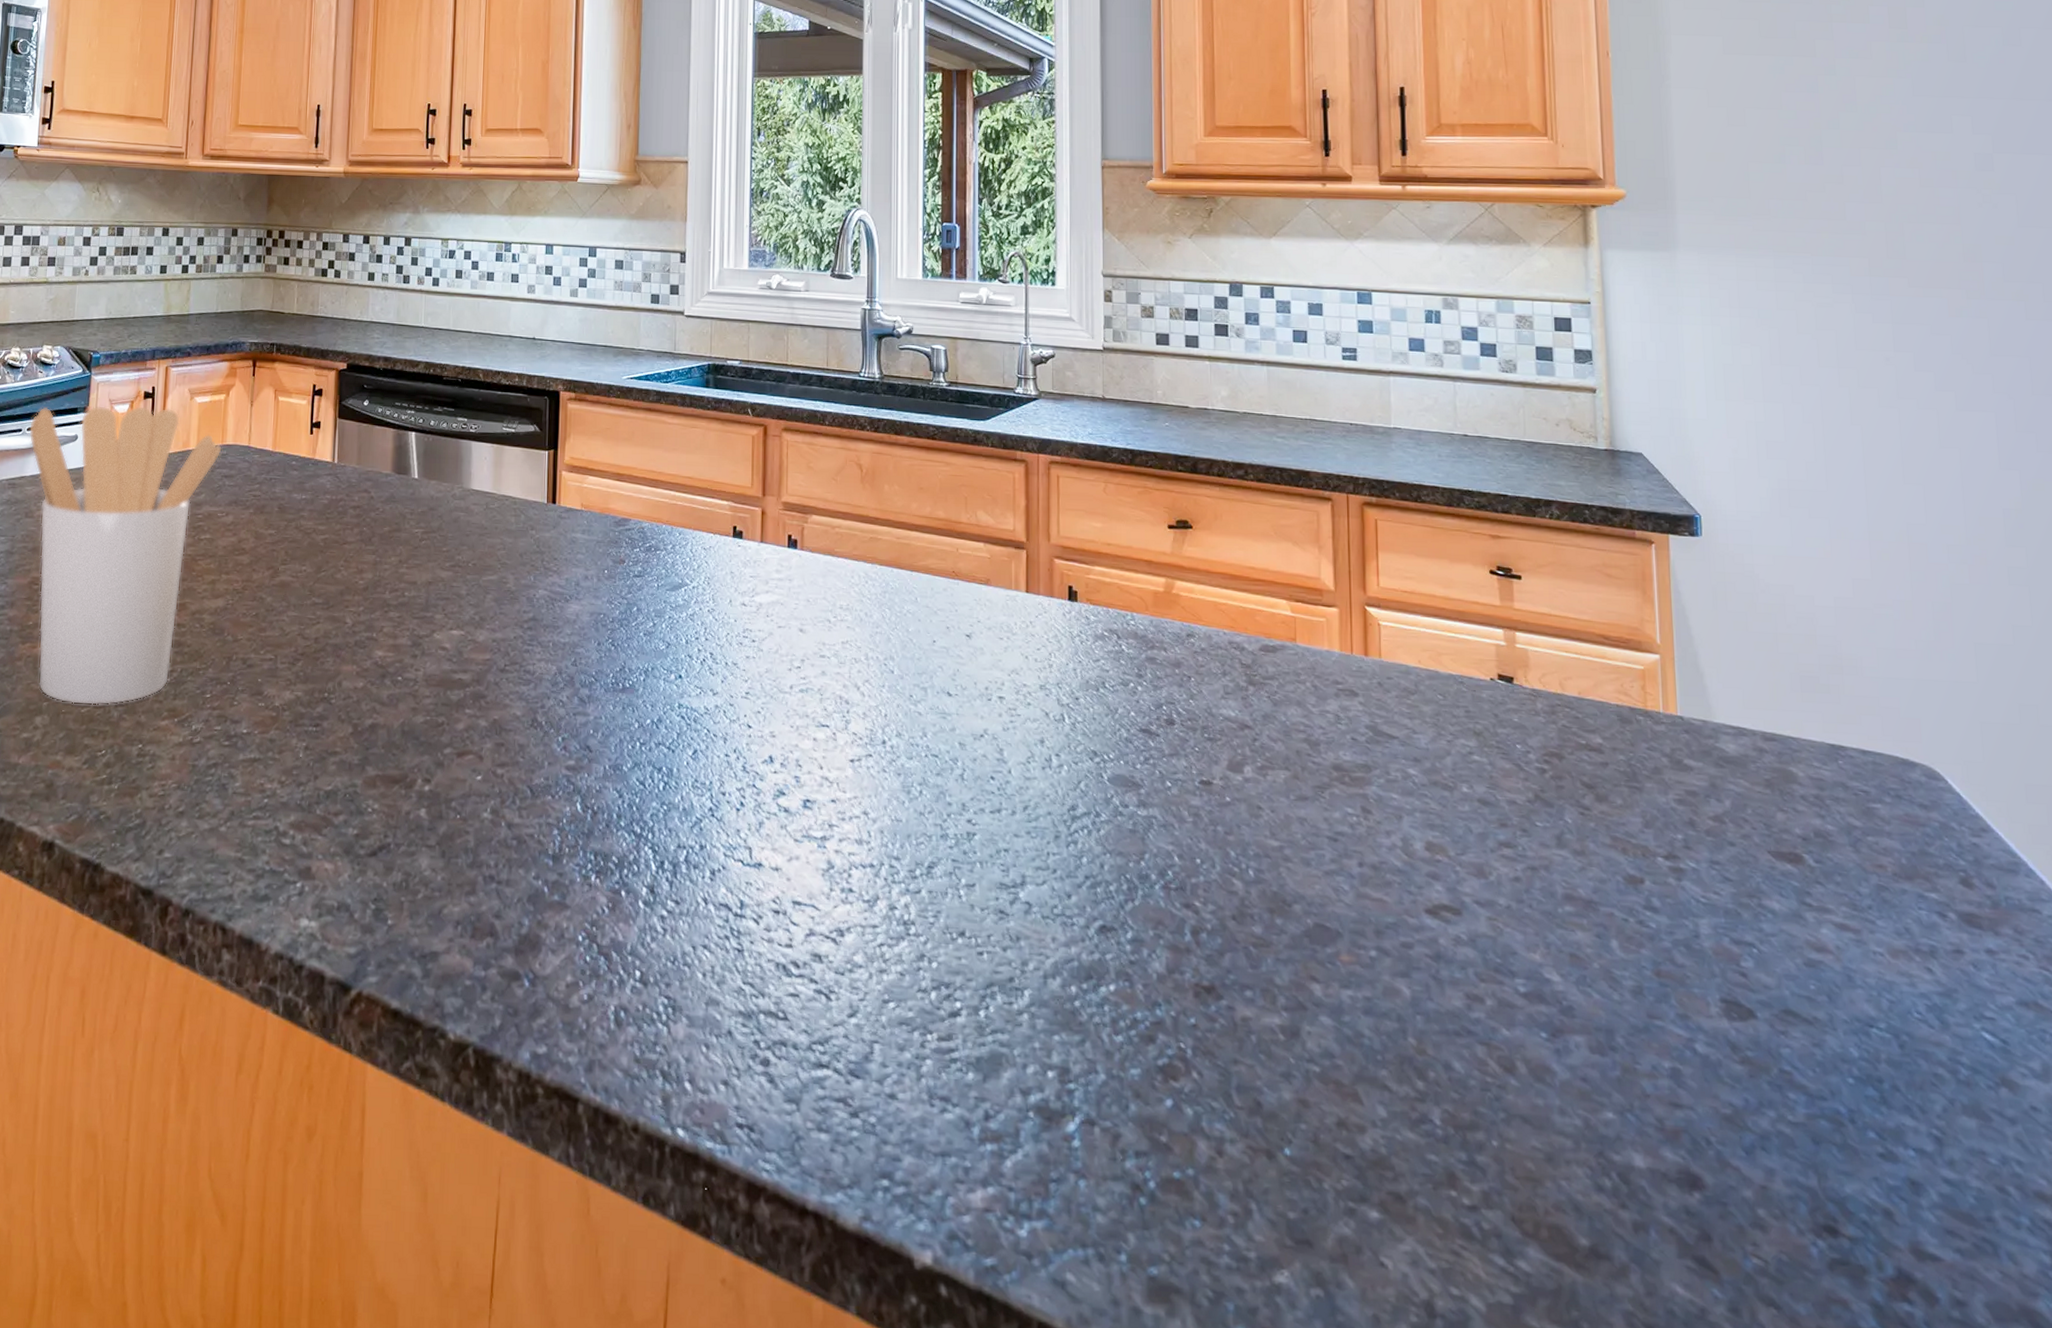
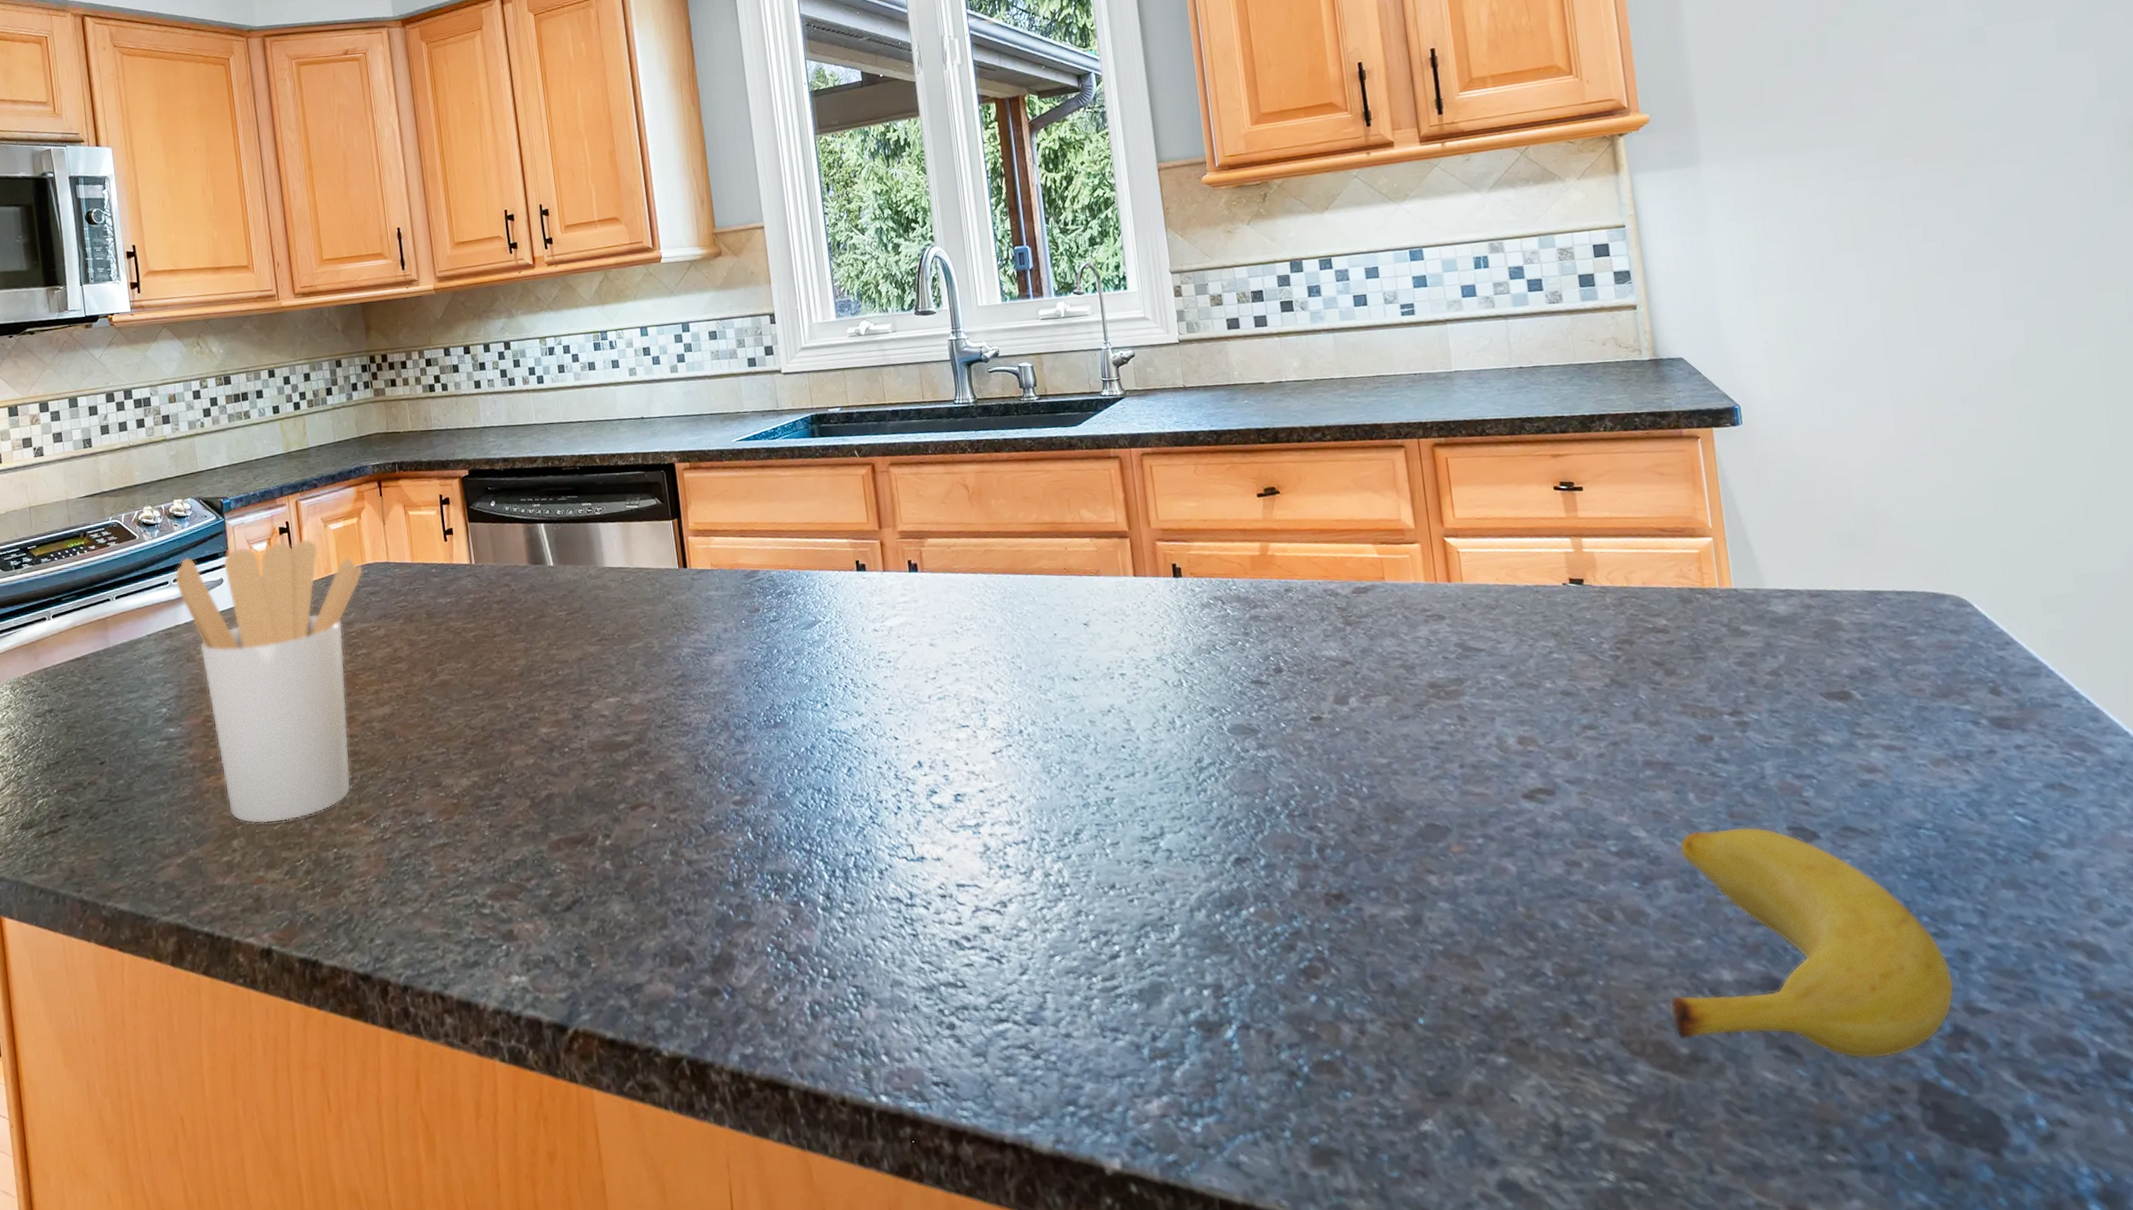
banana: none [1571,984,1901,1293] -> present [1669,826,1955,1059]

